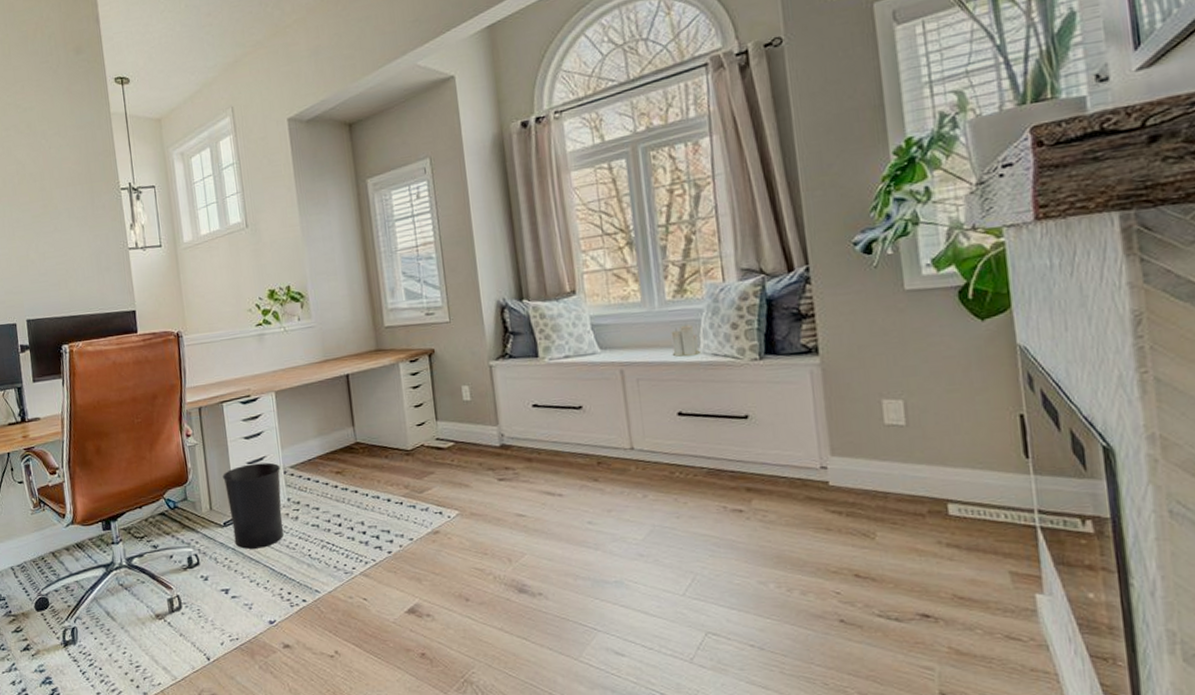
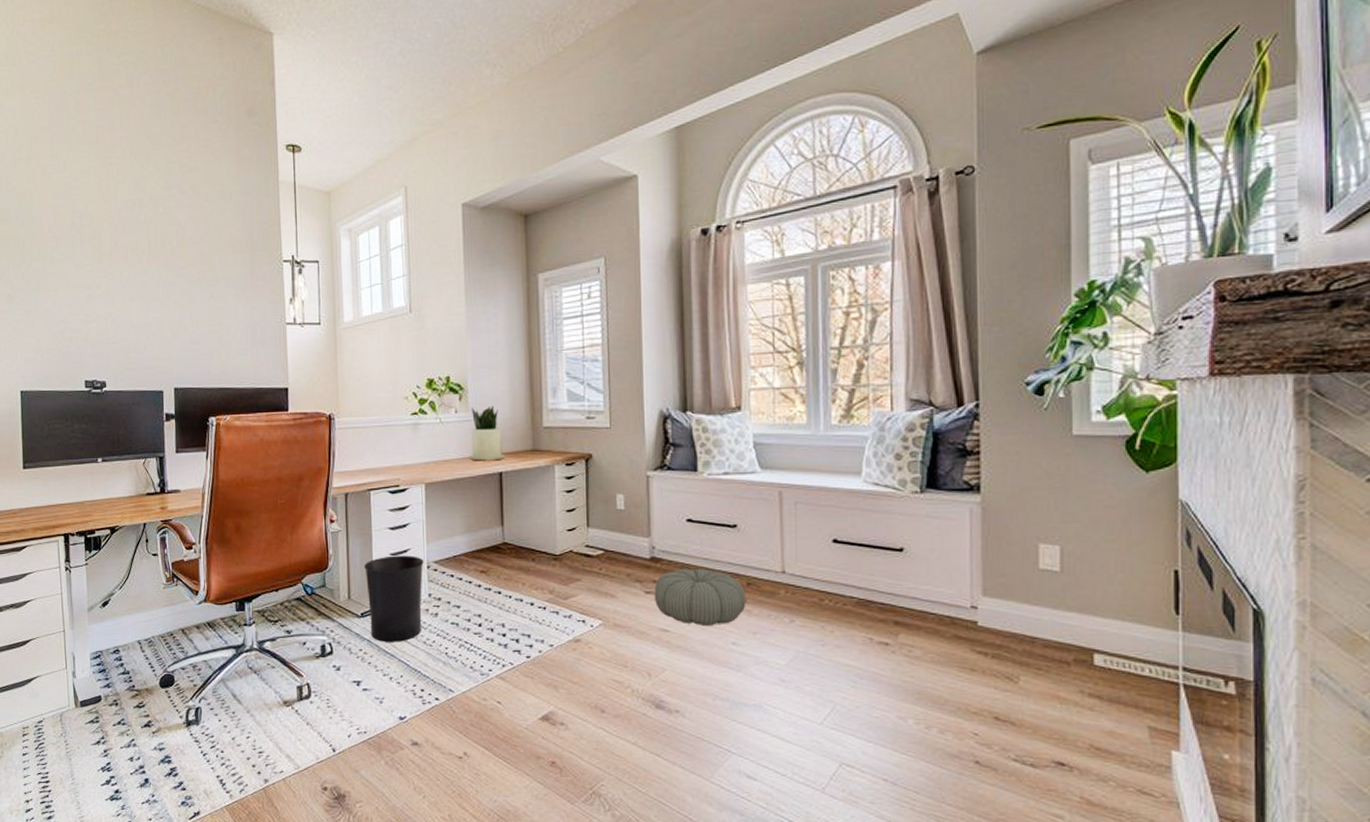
planter: none [313,310,350,366] -> present [469,405,505,461]
pouf: none [507,452,599,508] -> present [654,569,746,625]
candle: present [671,324,702,357] -> none [832,451,863,484]

